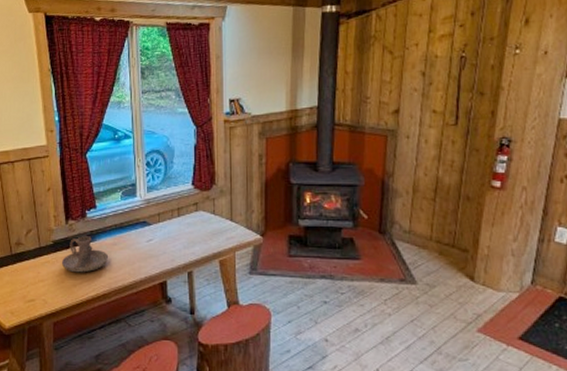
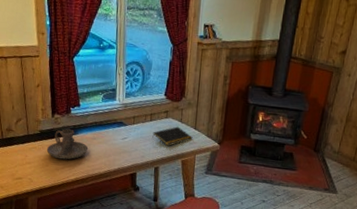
notepad: none [182,220,230,244] -> present [152,126,193,146]

